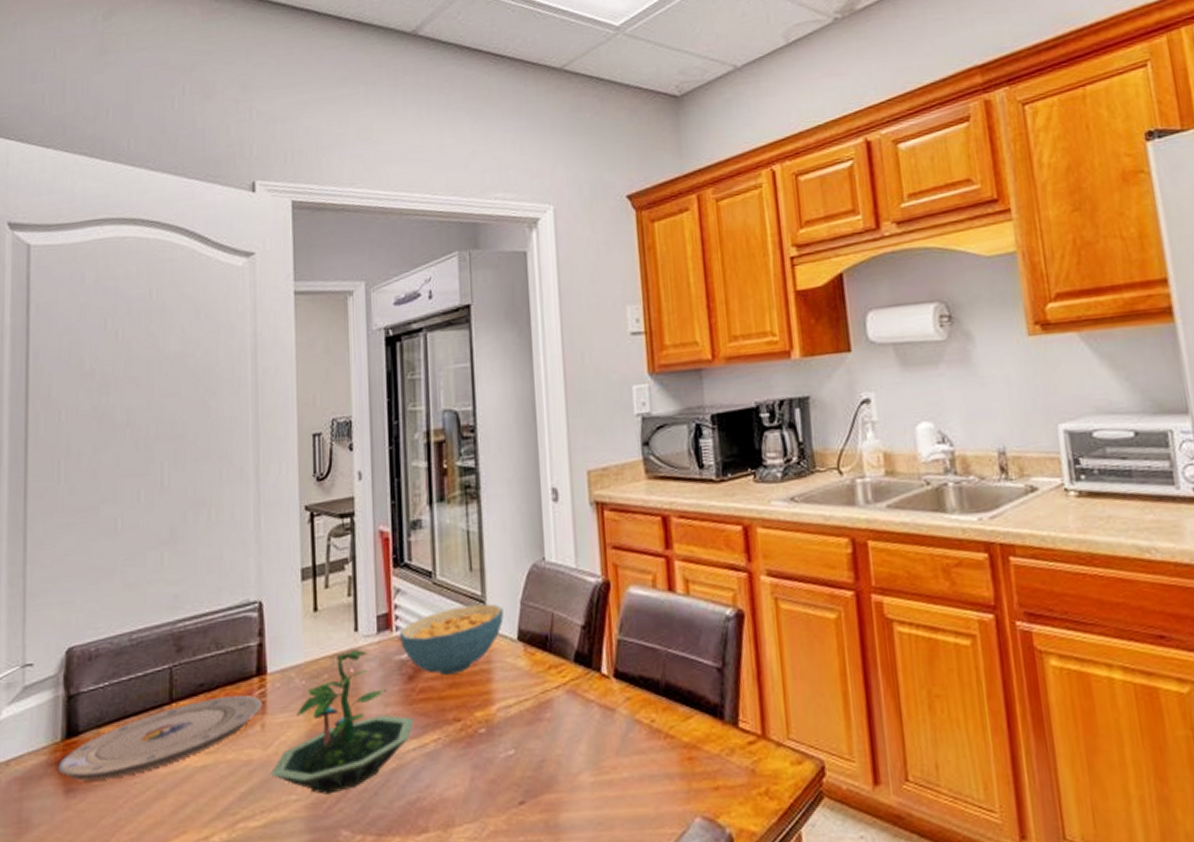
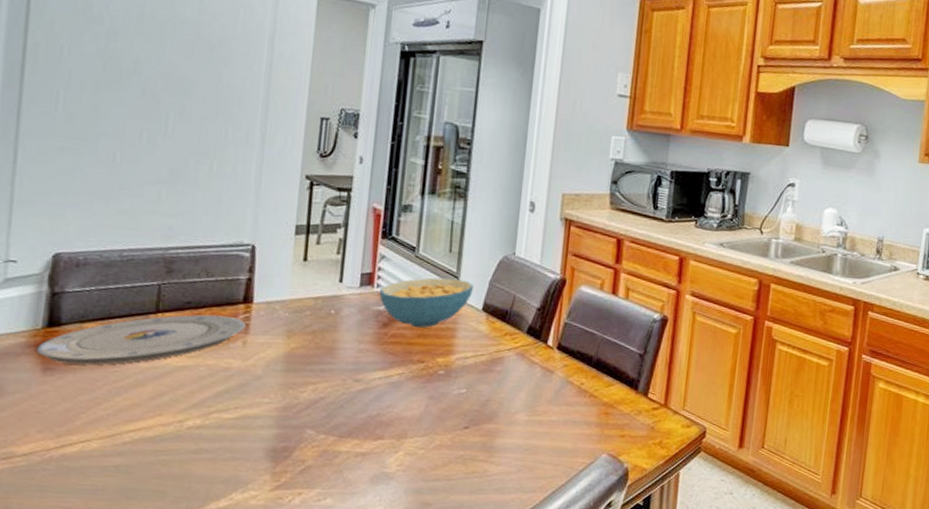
terrarium: present [271,650,415,795] -> none [247,296,384,402]

